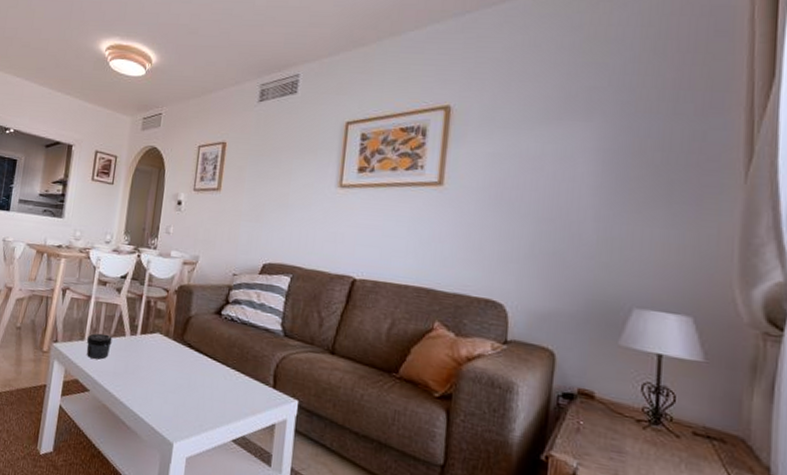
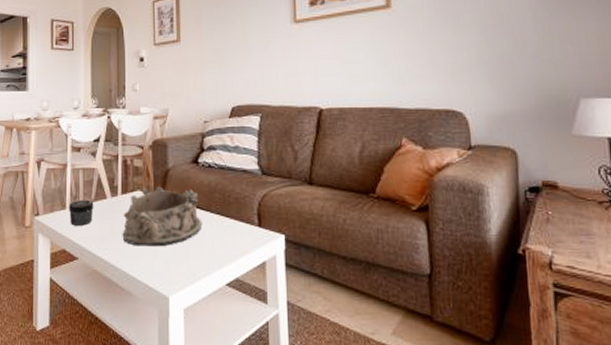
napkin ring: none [135,331,217,392] -> present [122,186,203,247]

